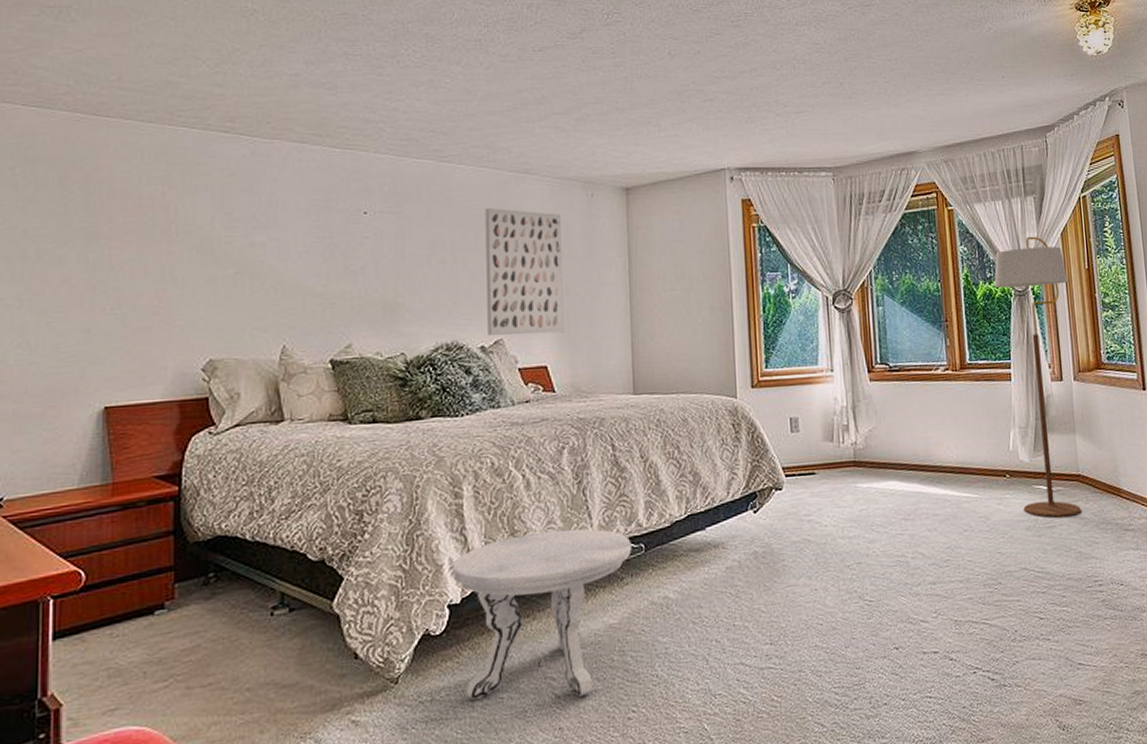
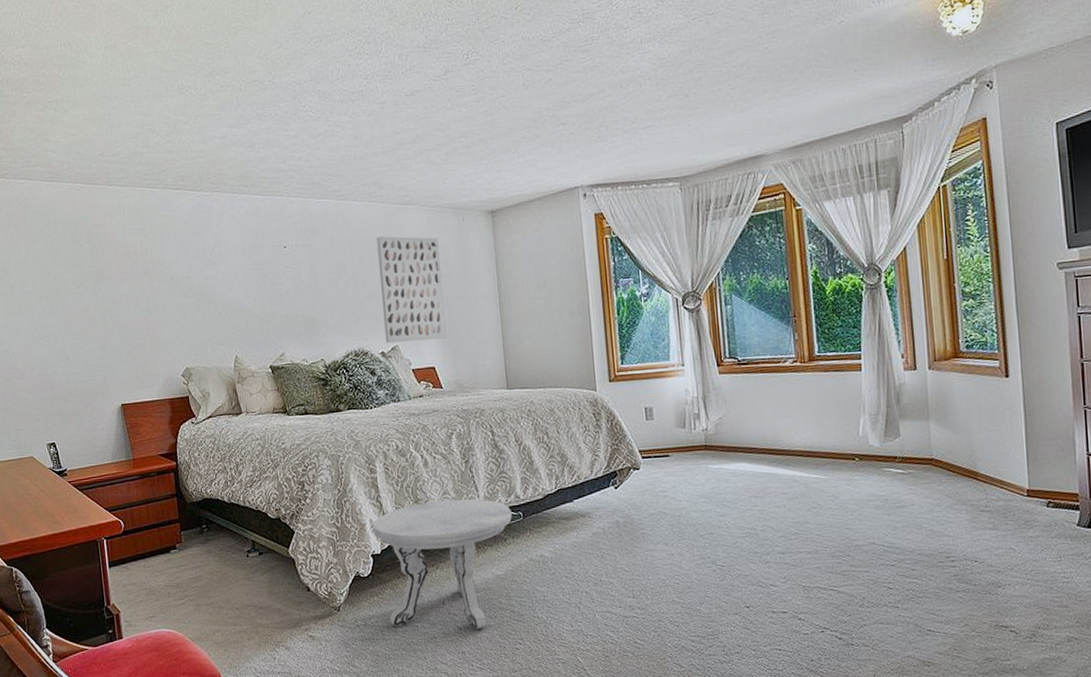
floor lamp: present [994,236,1081,518] -> none [844,229,934,498]

